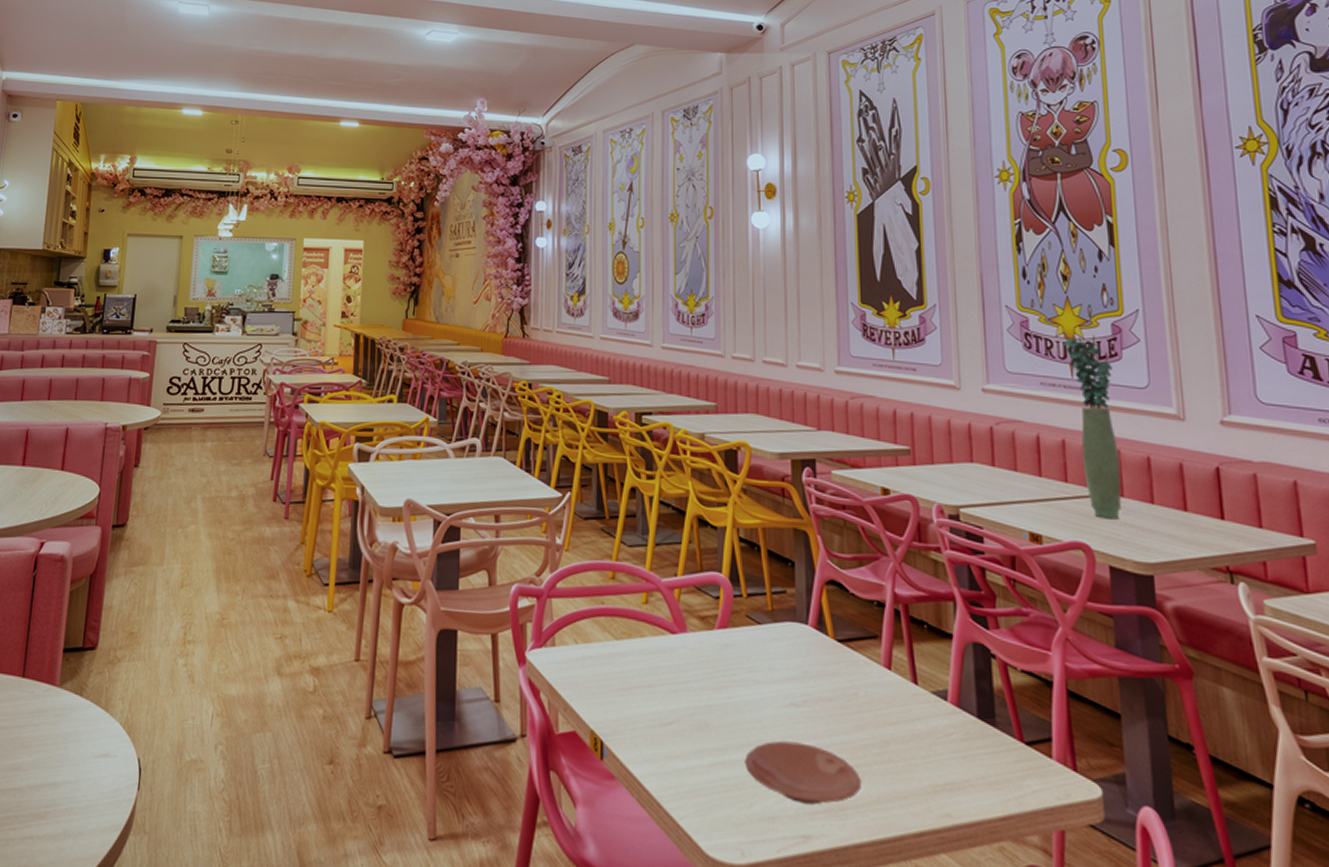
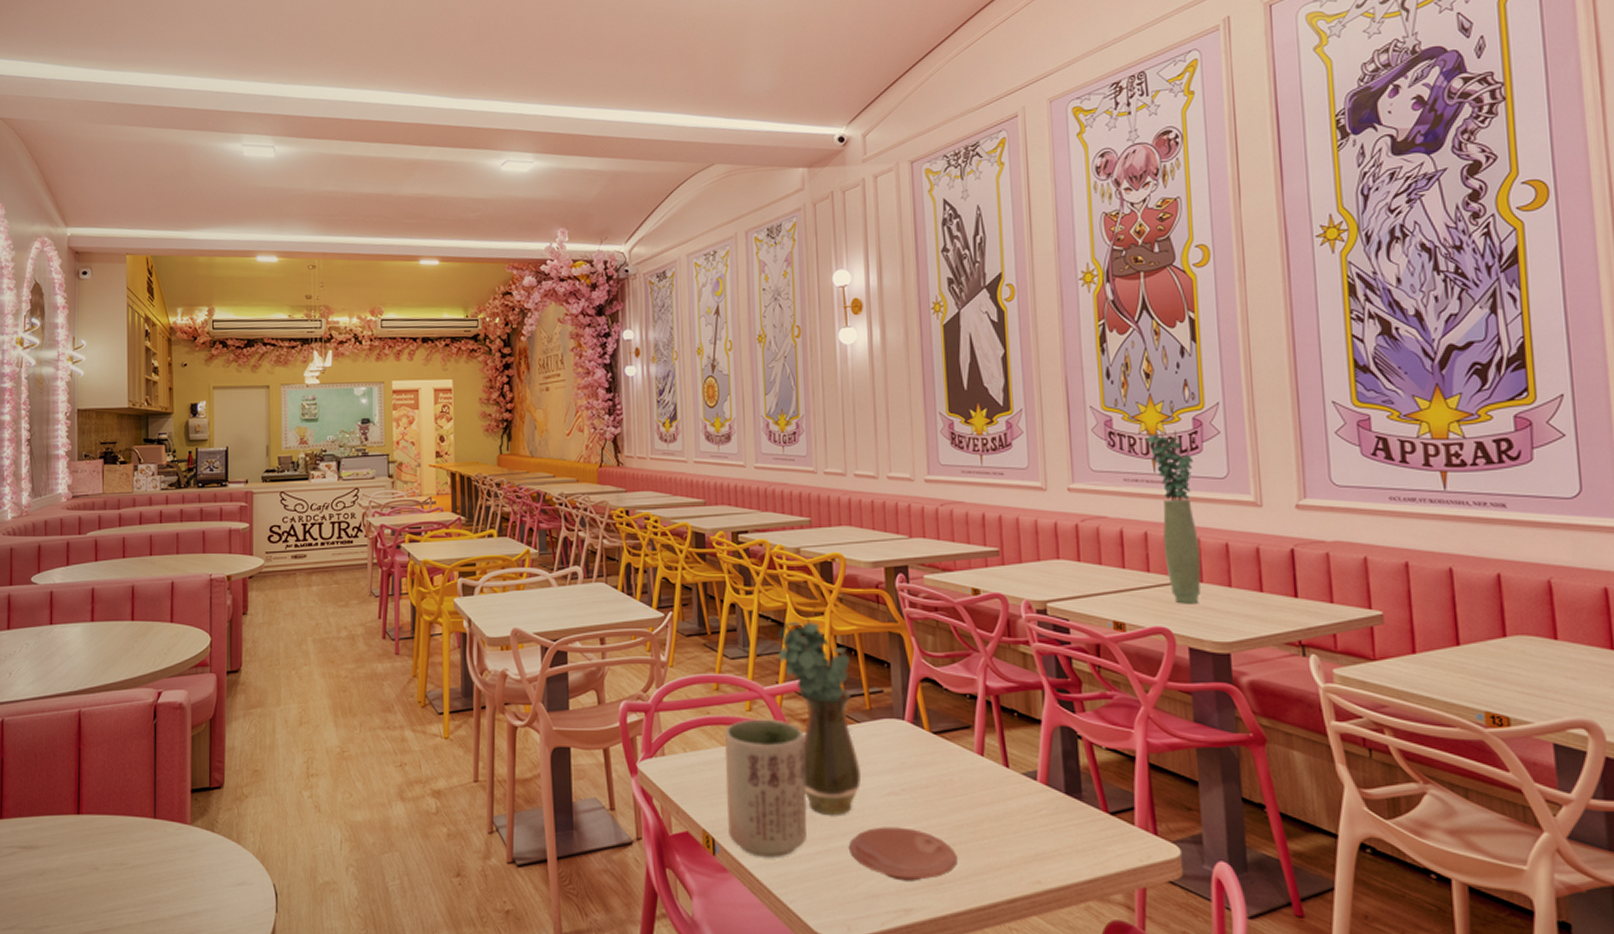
cup: none [617,612,702,767] -> present [725,719,807,857]
vase: none [677,503,761,725] -> present [777,615,862,816]

